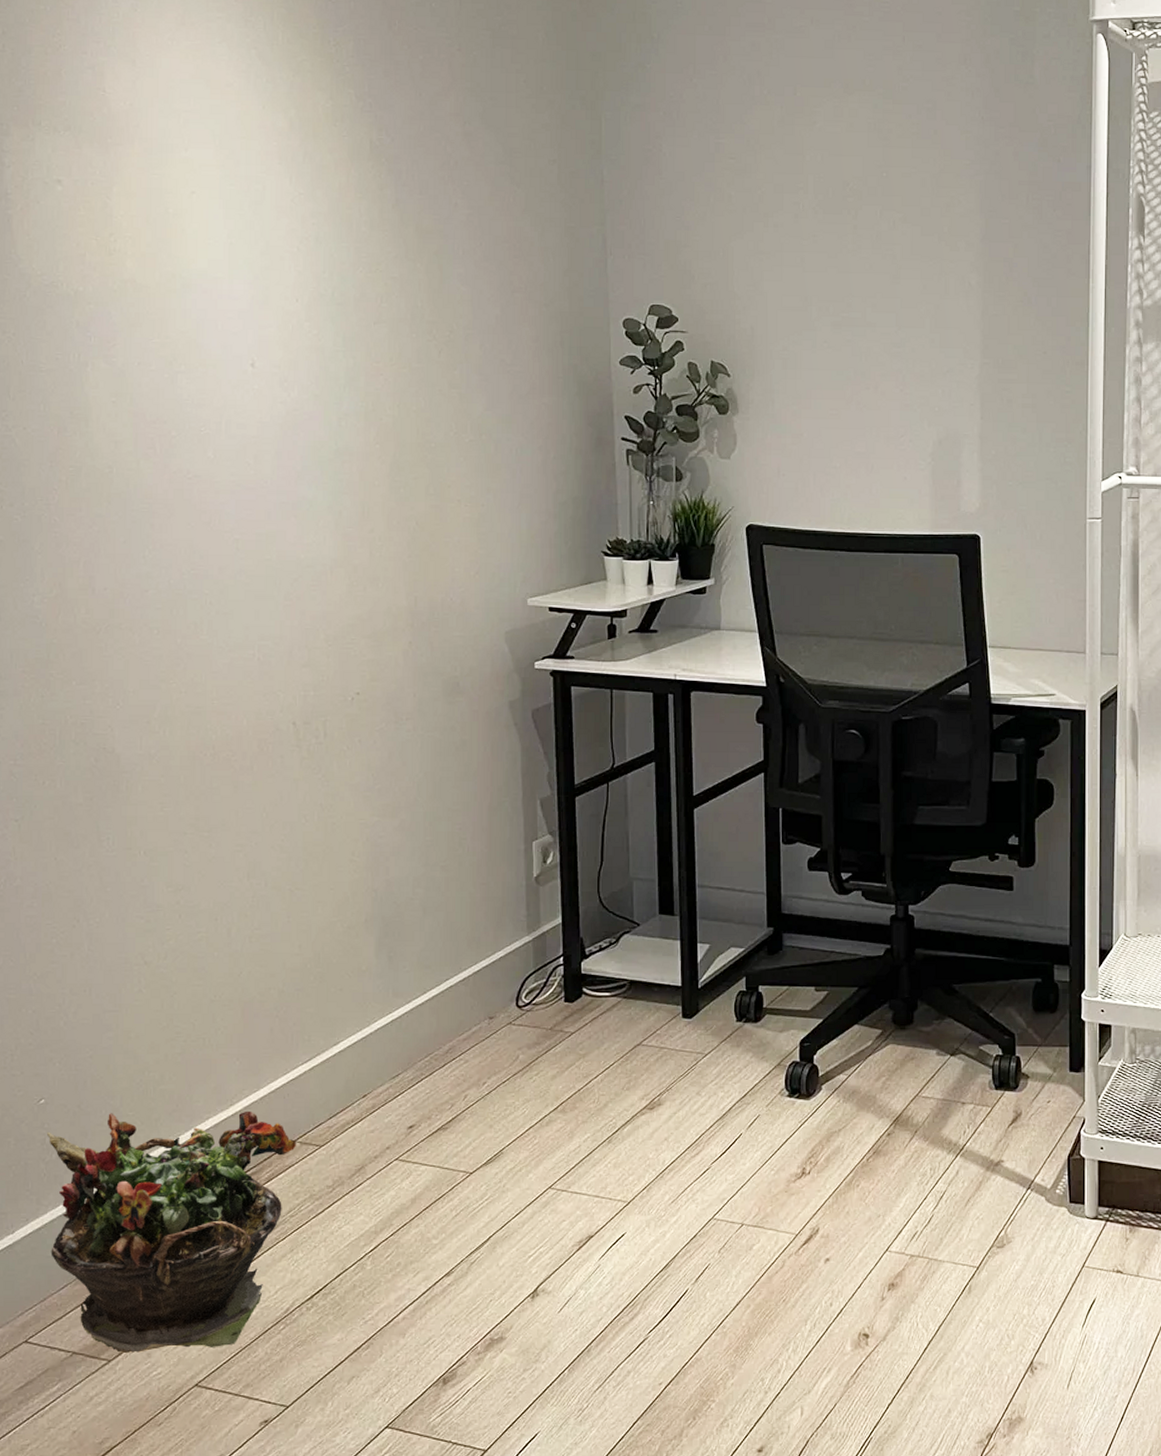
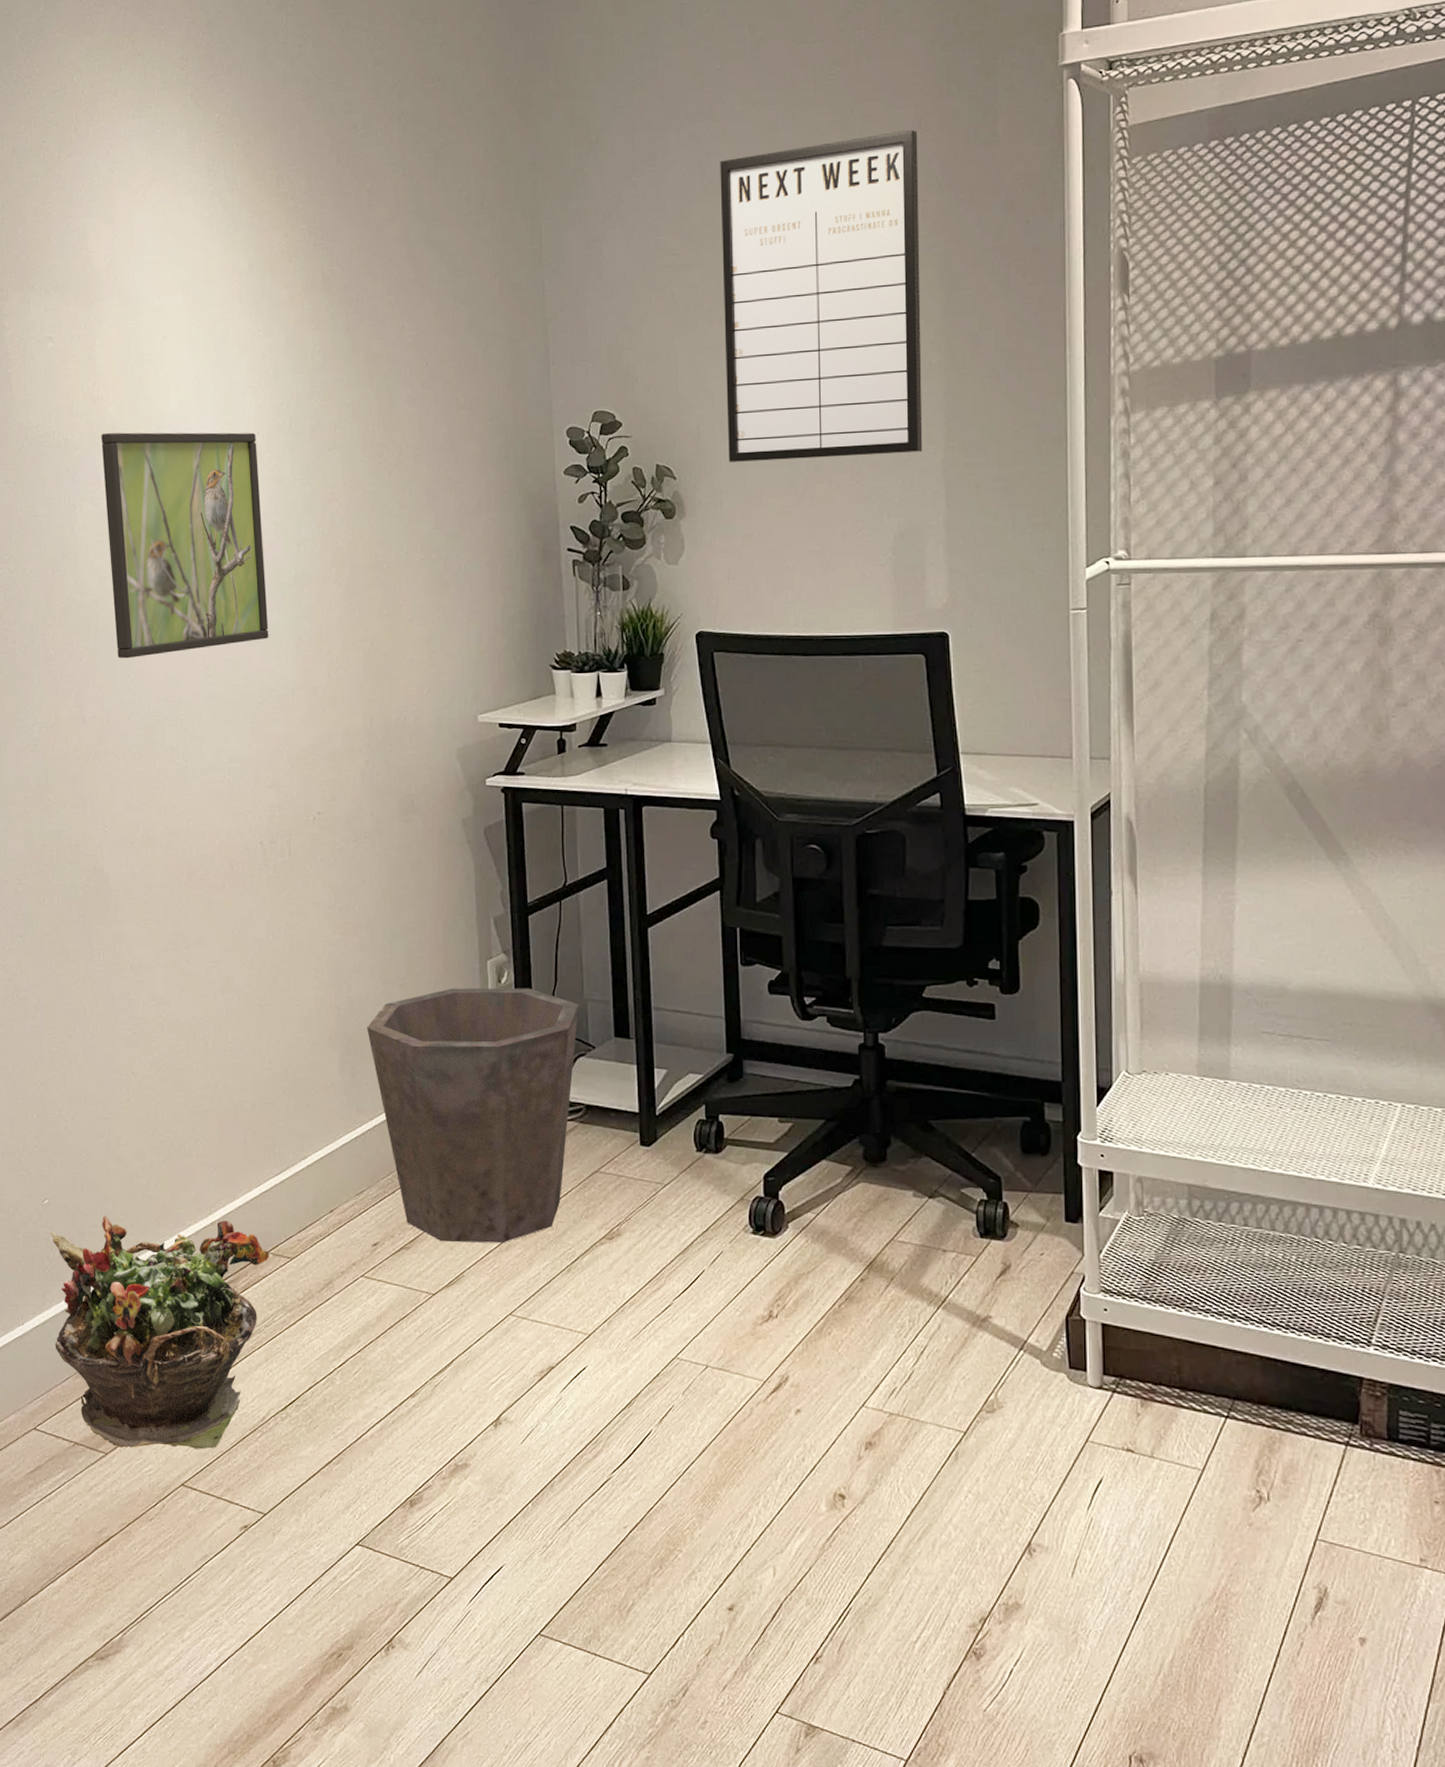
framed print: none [118,287,306,528] -> present [101,432,269,659]
waste bin: none [406,868,625,1121] -> present [367,987,580,1244]
writing board: none [778,63,963,366] -> present [720,130,923,462]

